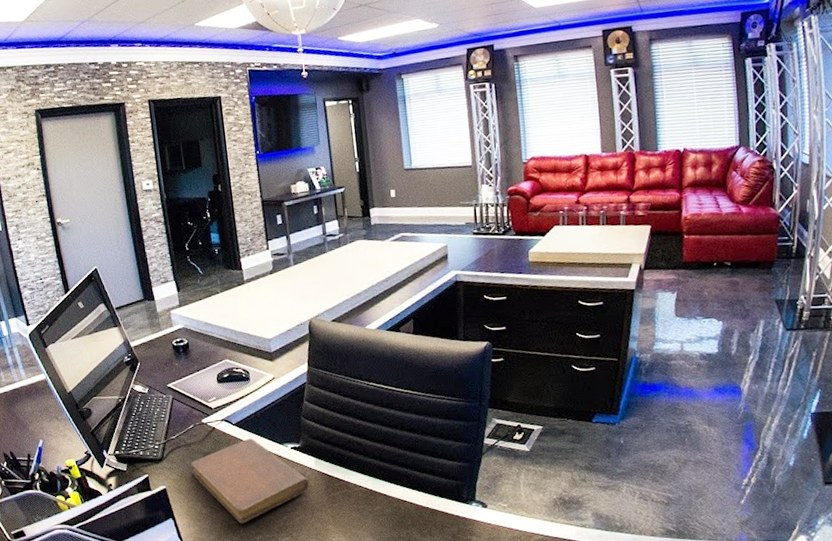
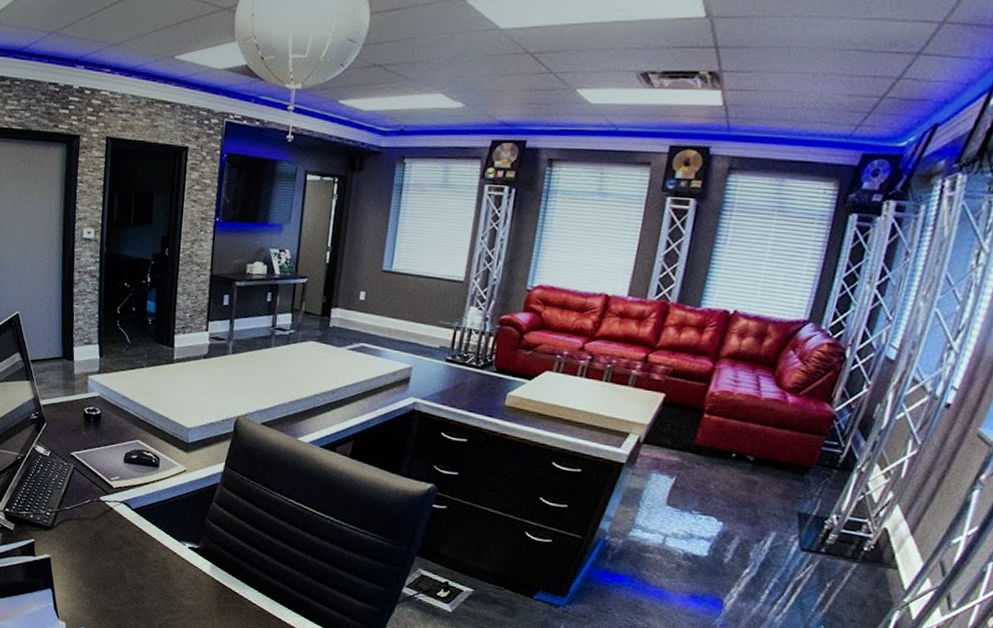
notebook: present [191,438,310,524] -> none [80,527,201,612]

